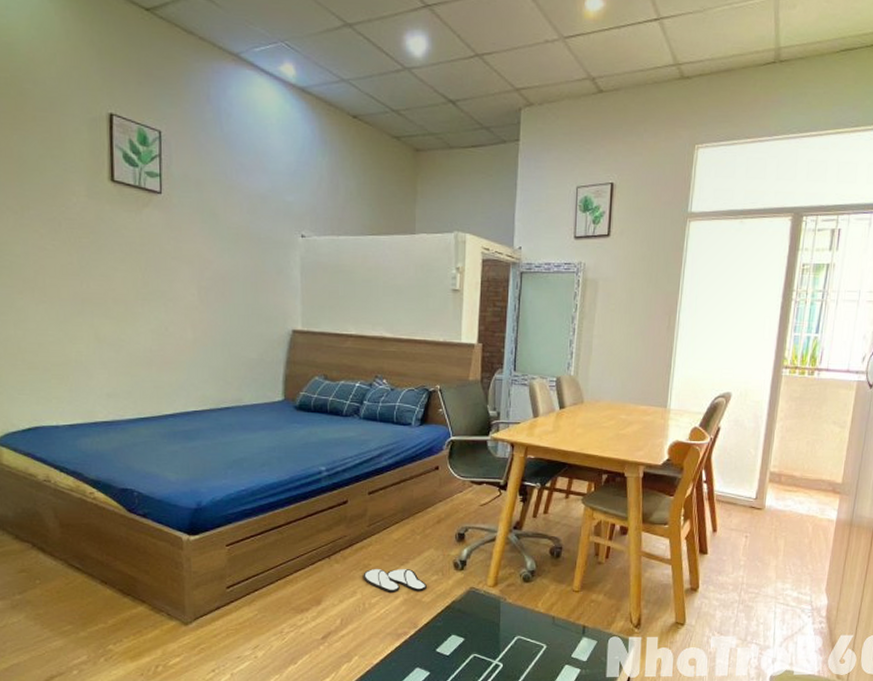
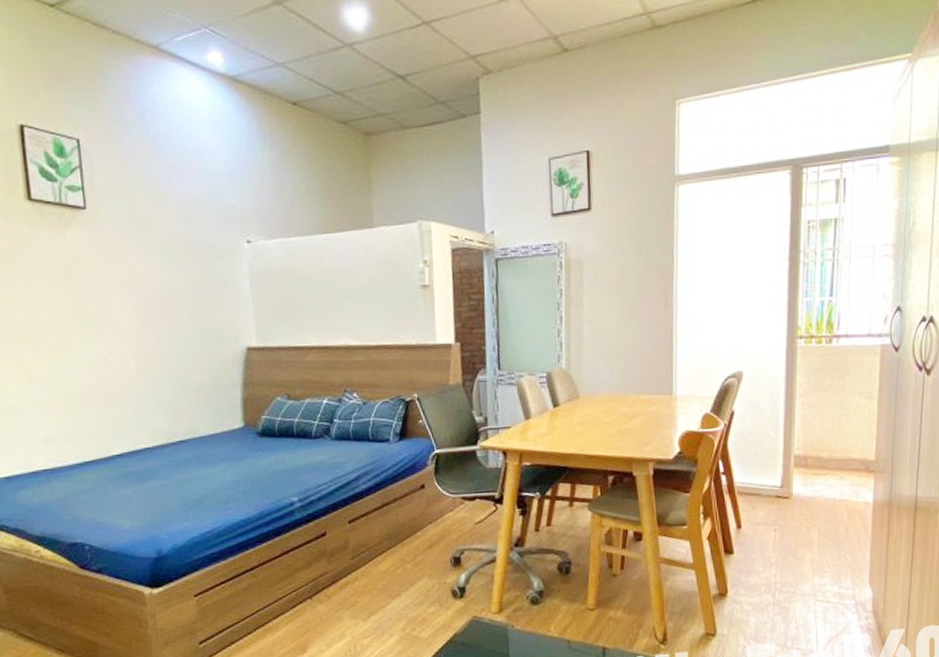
slippers: present [363,569,427,592] -> none [351,602,424,631]

